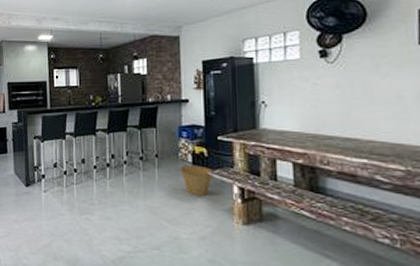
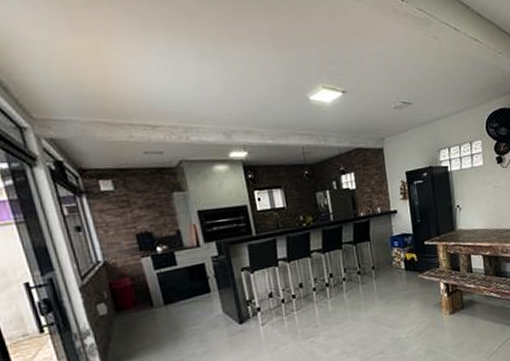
basket: present [179,165,214,196] -> none [394,270,424,298]

